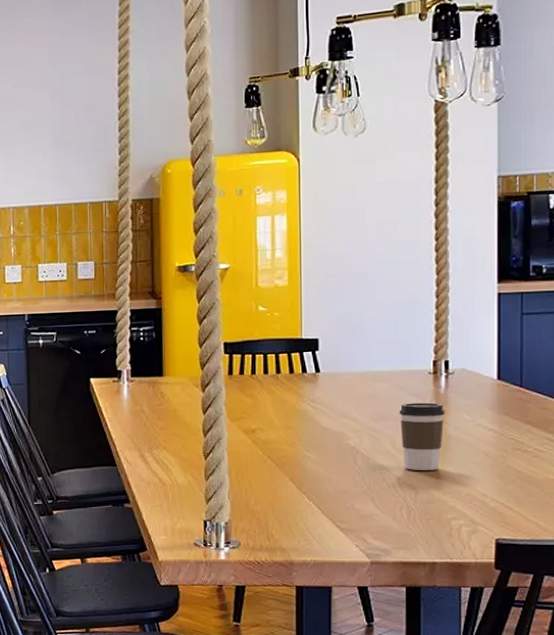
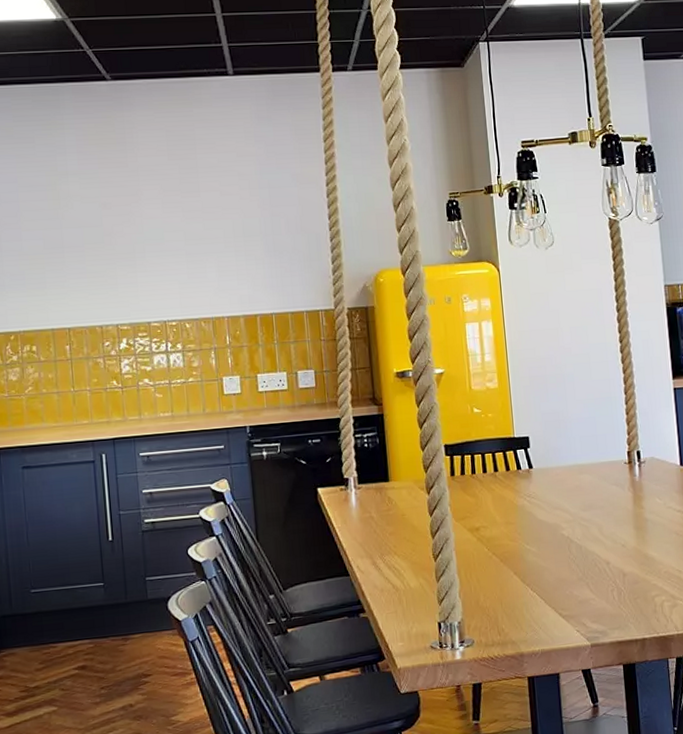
coffee cup: present [399,402,445,470] -> none [603,490,642,554]

